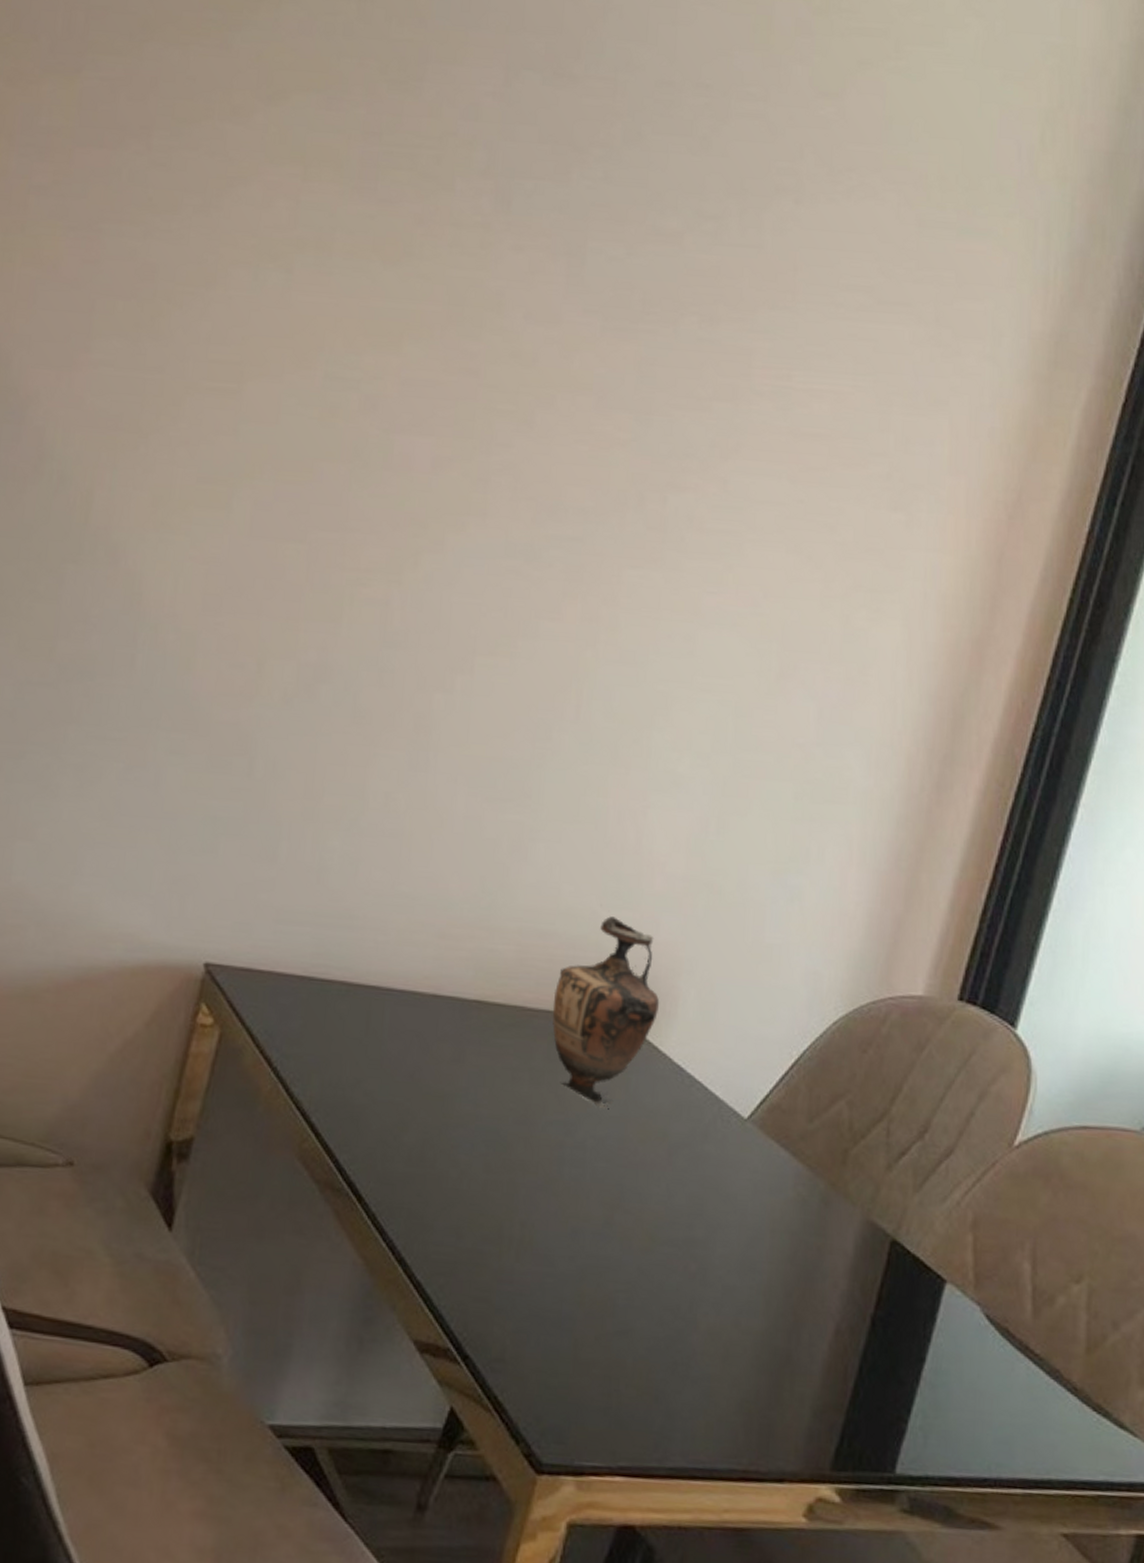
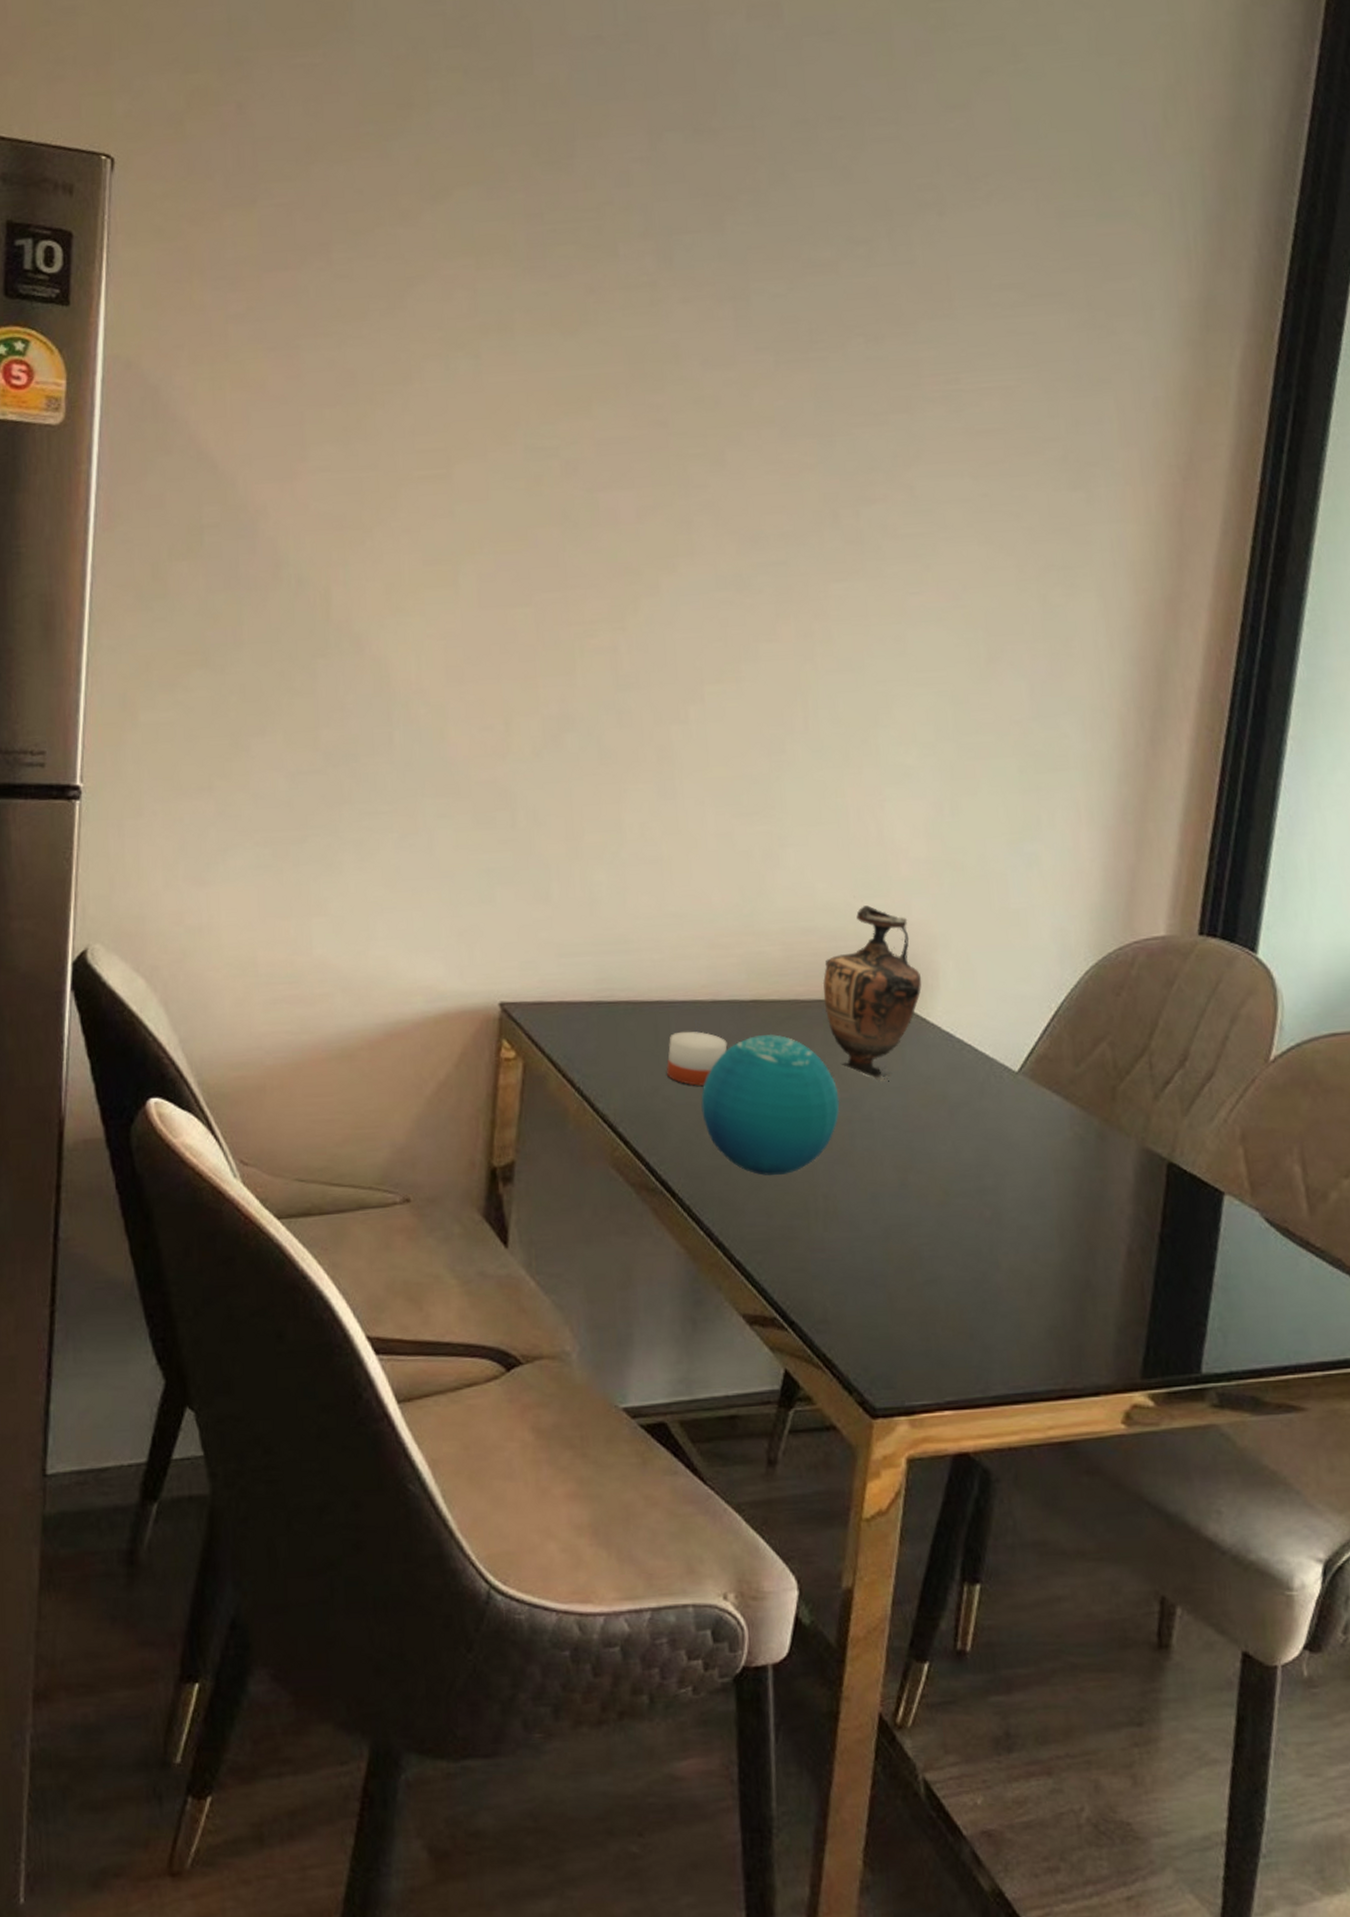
candle: none [373,1013,443,1085] -> present [667,1020,728,1086]
decorative orb: none [404,1038,553,1194] -> present [701,1034,840,1176]

